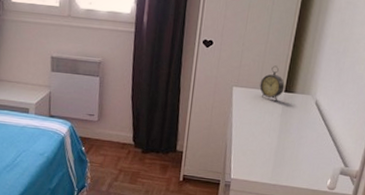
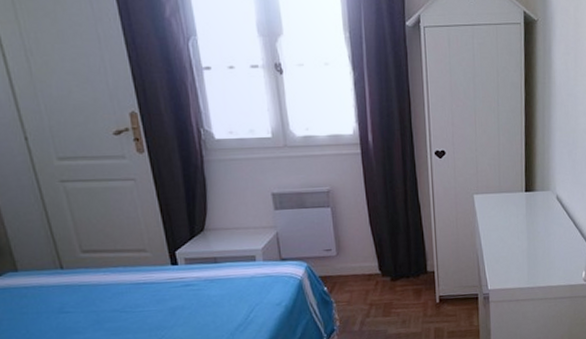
alarm clock: present [259,65,285,102] -> none [500,166,525,203]

